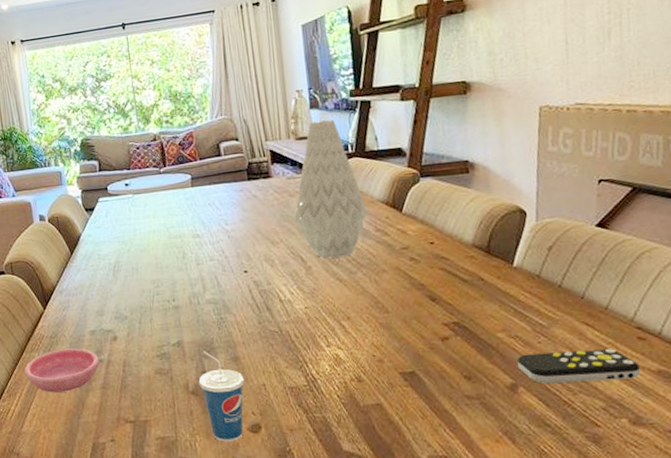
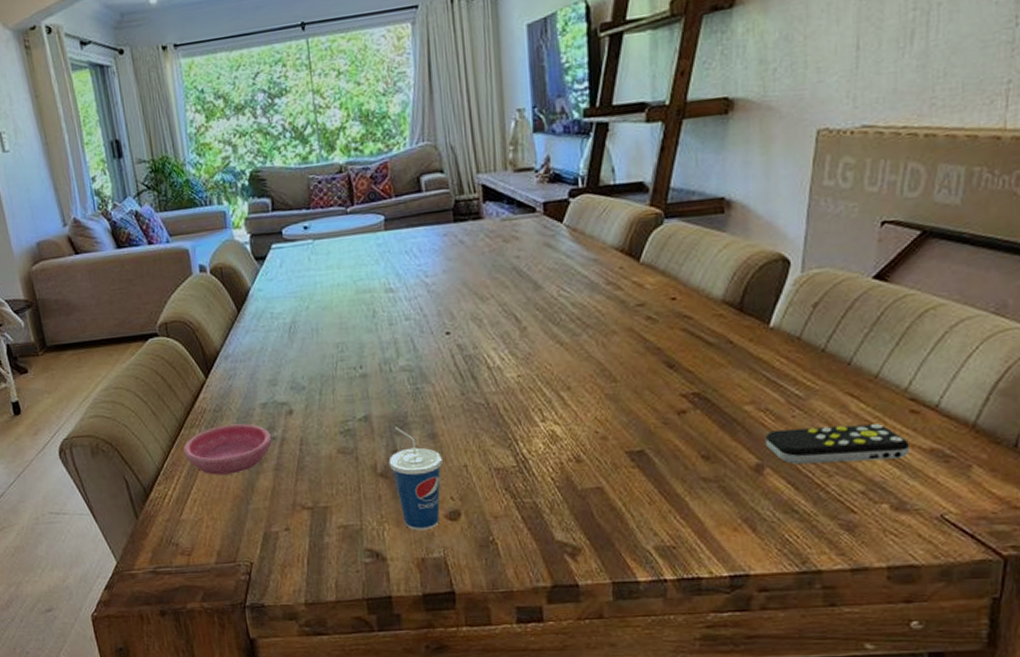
vase: present [294,119,369,258] -> none [508,146,599,317]

